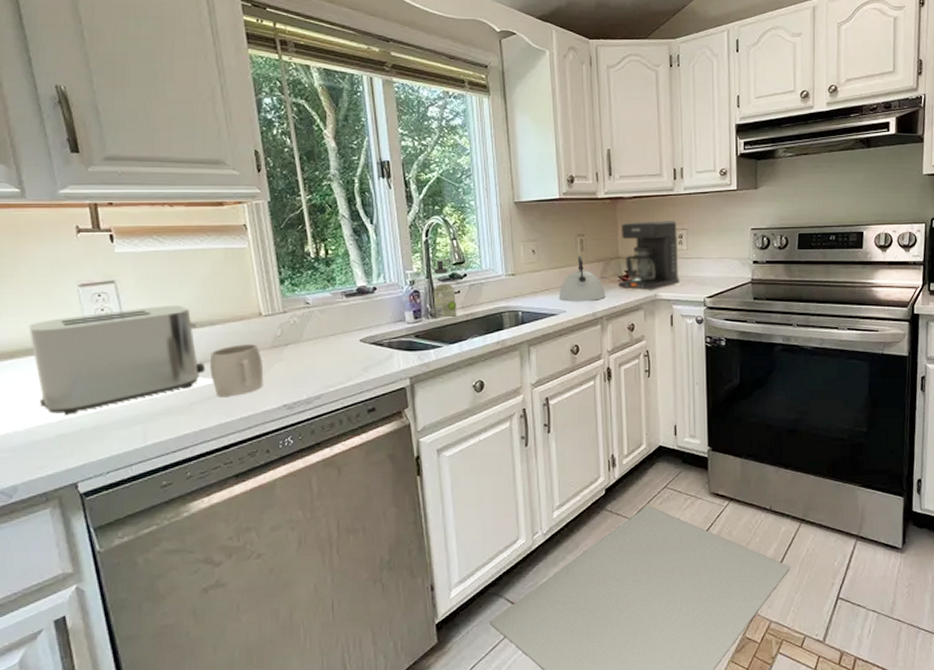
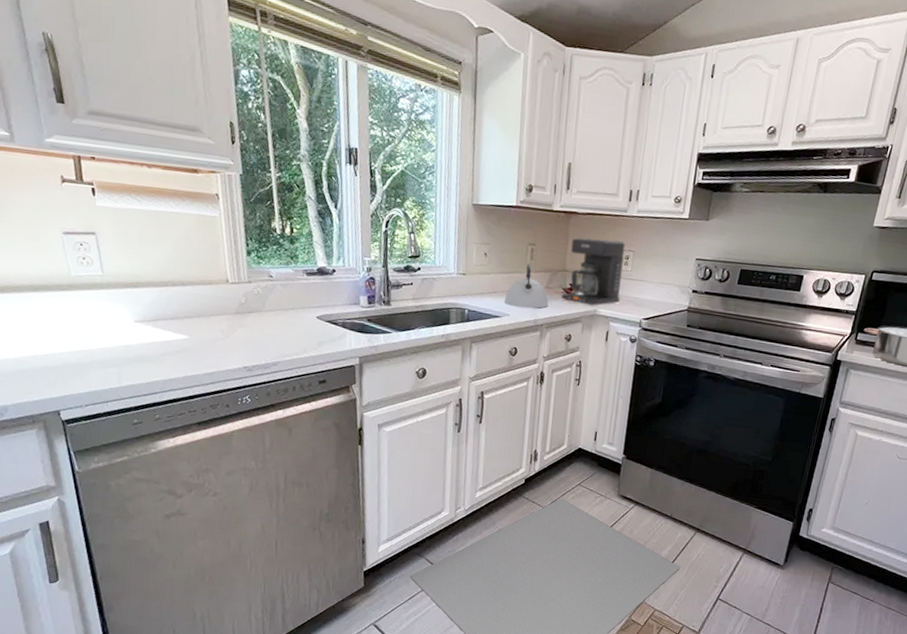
toaster: present [28,305,206,415] -> none [17,261,176,350]
mug: present [210,344,264,398] -> none [179,306,228,354]
soap dispenser: present [429,260,457,318] -> none [383,251,409,308]

